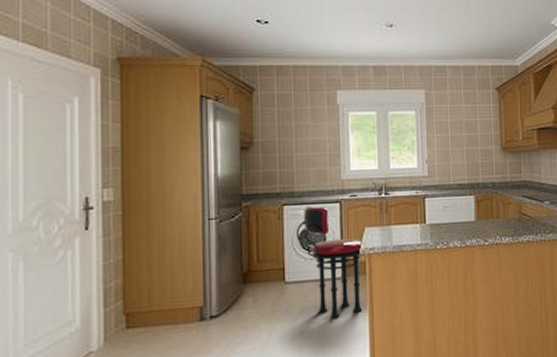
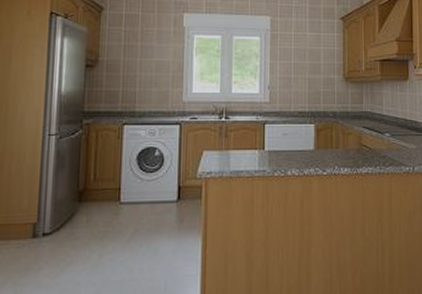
stool: present [296,206,365,318] -> none [134,126,202,242]

